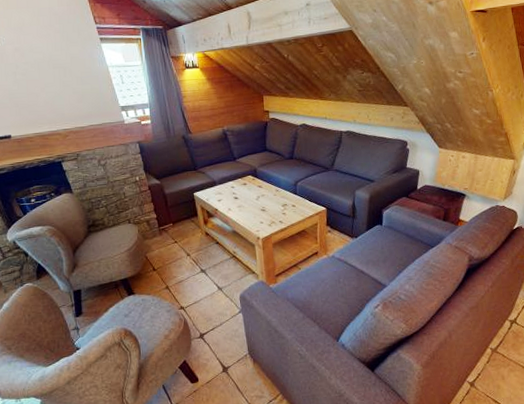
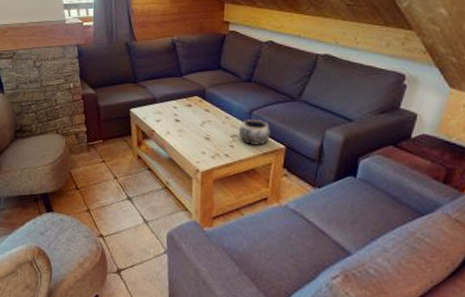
decorative bowl: none [288,188,313,212] -> present [238,119,270,147]

